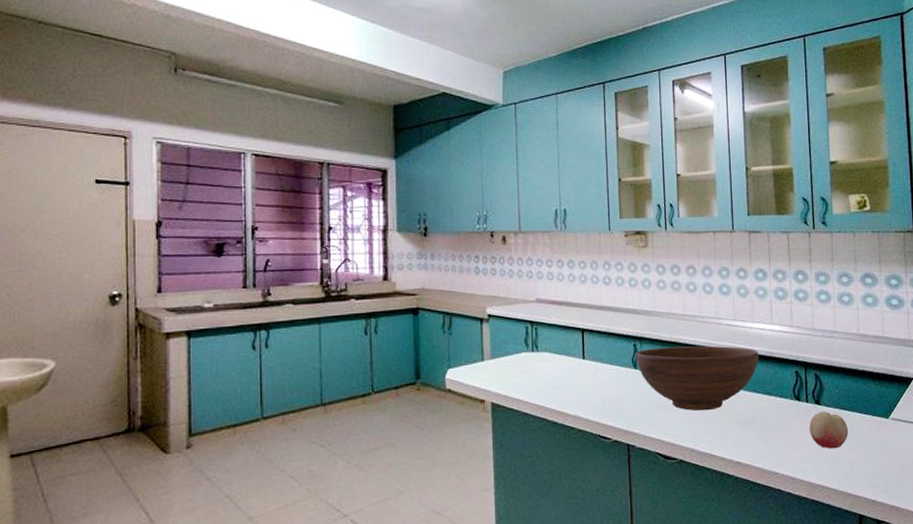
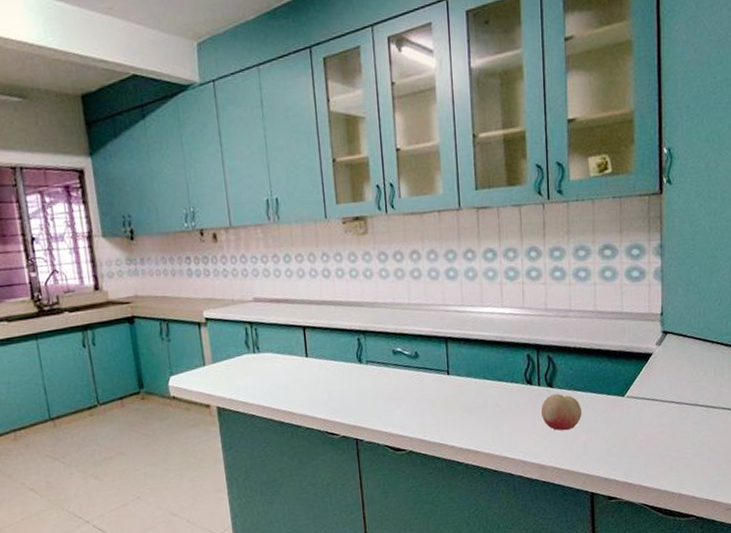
fruit bowl: present [635,346,759,411] -> none [360,333,489,402]

